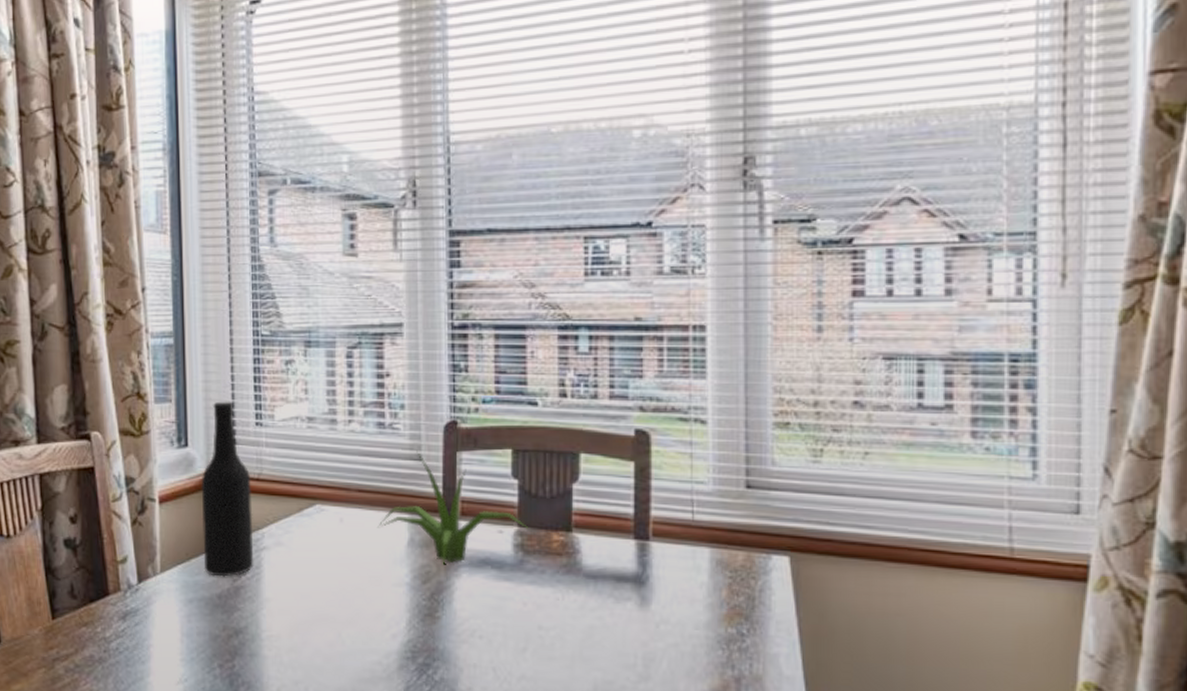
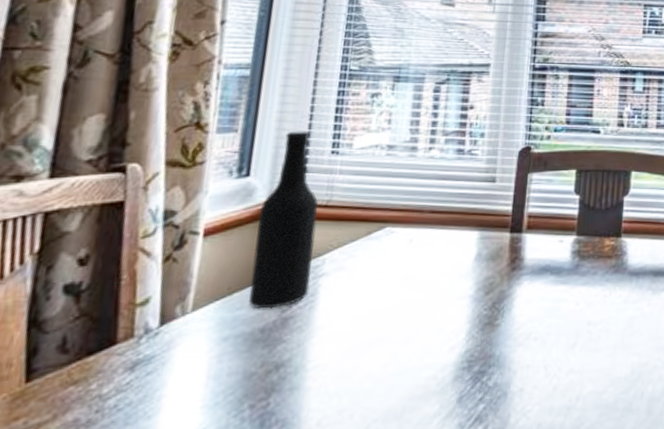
plant: present [378,451,529,565] -> none [447,174,586,275]

